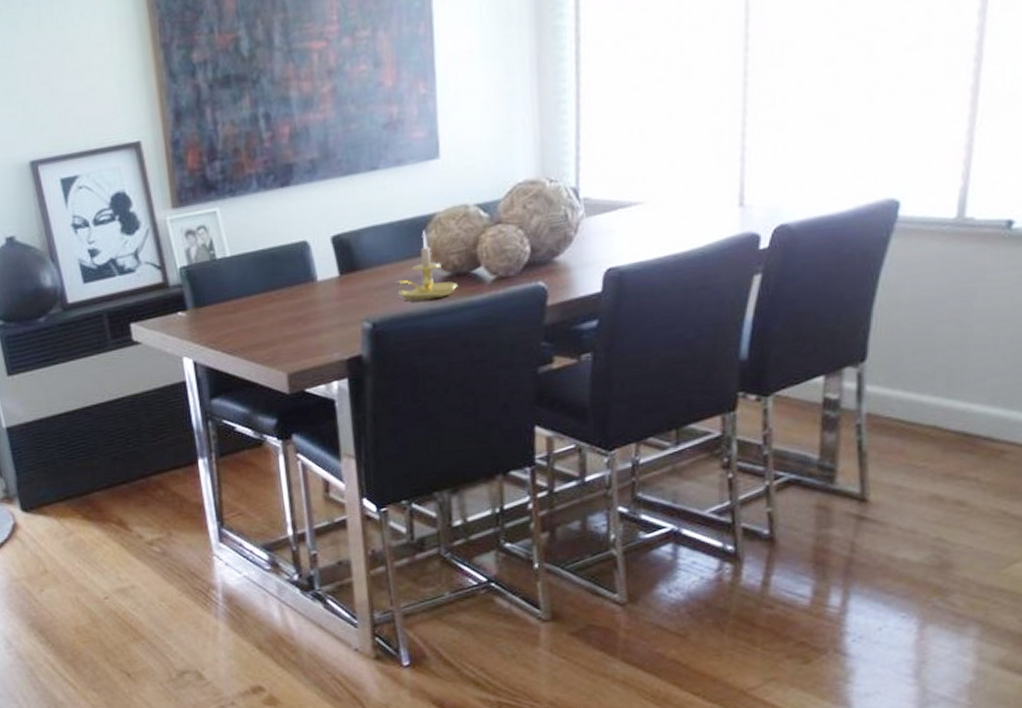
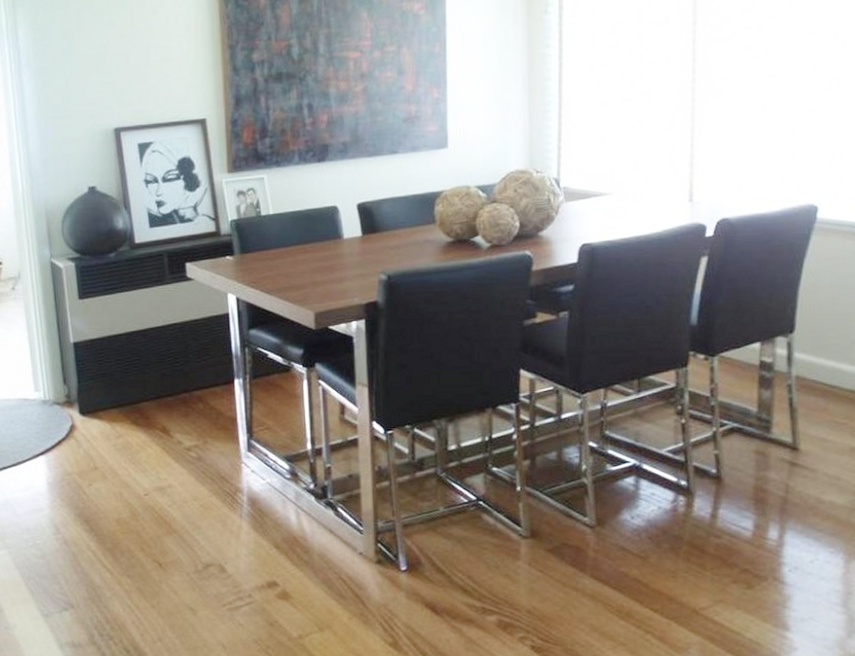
candle holder: present [393,230,457,302] -> none [406,203,459,260]

